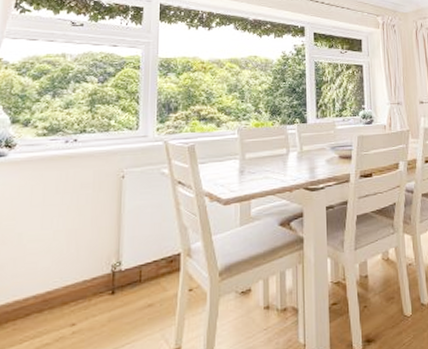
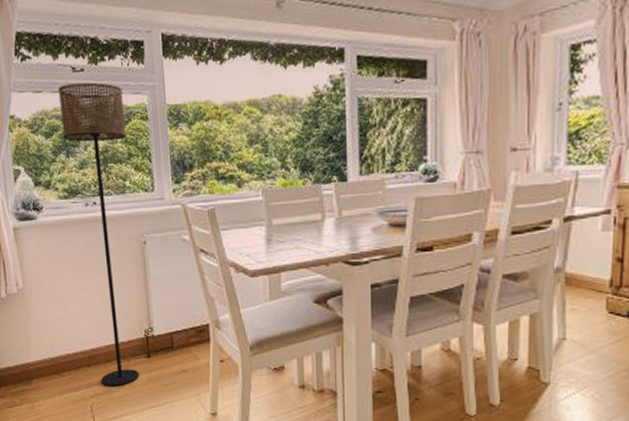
floor lamp: none [52,35,118,333] -> present [58,82,140,387]

